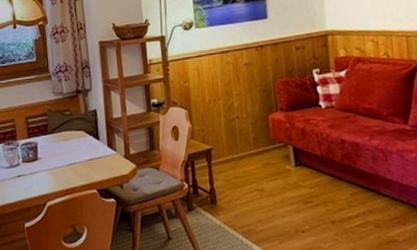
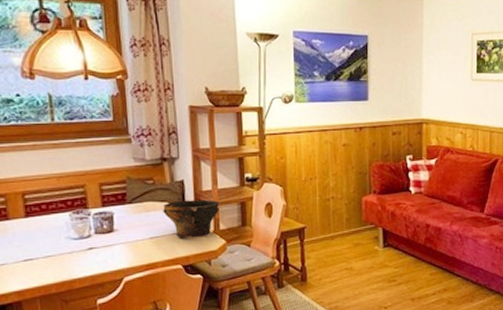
bowl: none [79,126,130,163] -> present [163,200,220,238]

